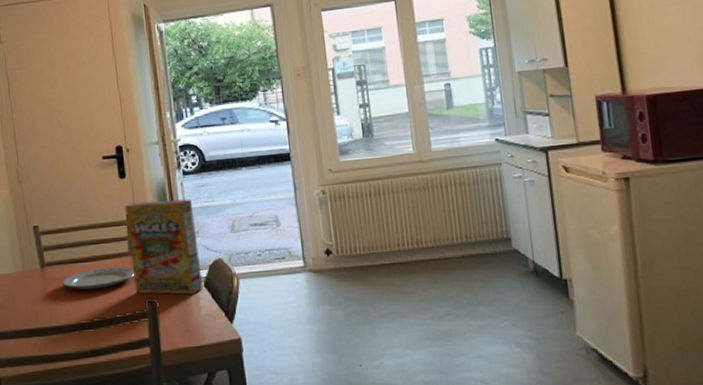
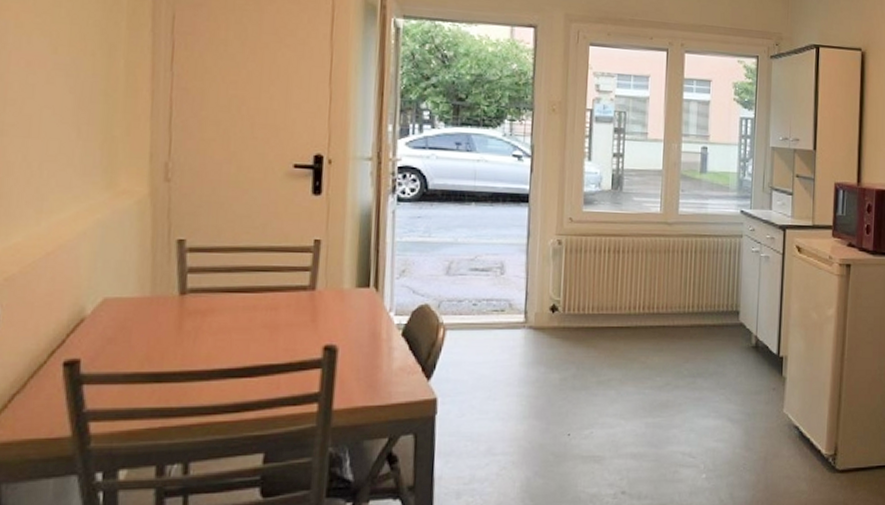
plate: present [61,266,135,290] -> none [207,301,314,328]
cereal box: present [124,199,203,295] -> none [310,226,403,343]

